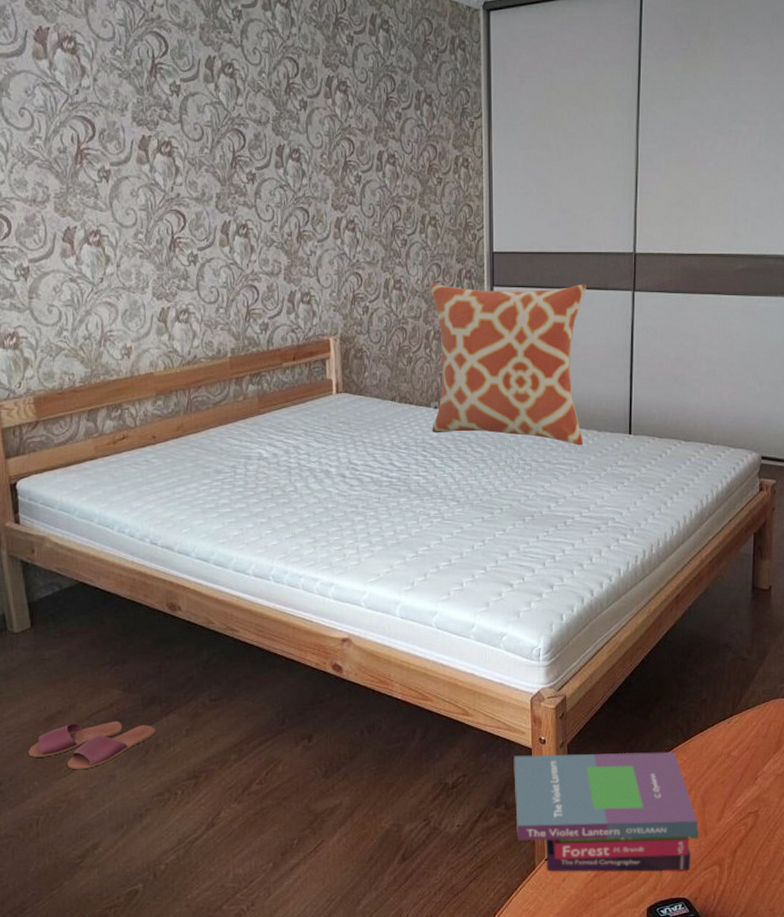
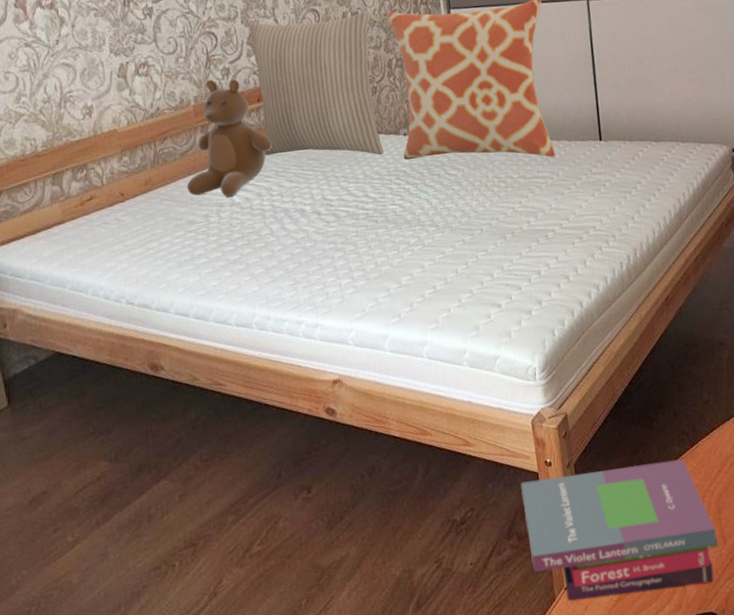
slippers: present [28,721,156,770] -> none [14,494,148,553]
teddy bear: none [217,333,304,451] -> present [186,79,273,197]
pillow: none [290,279,413,426] -> present [248,11,384,156]

